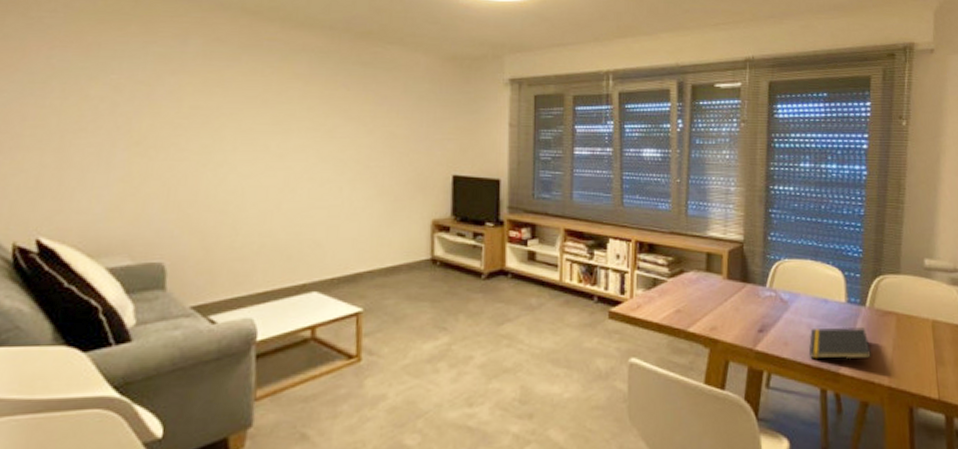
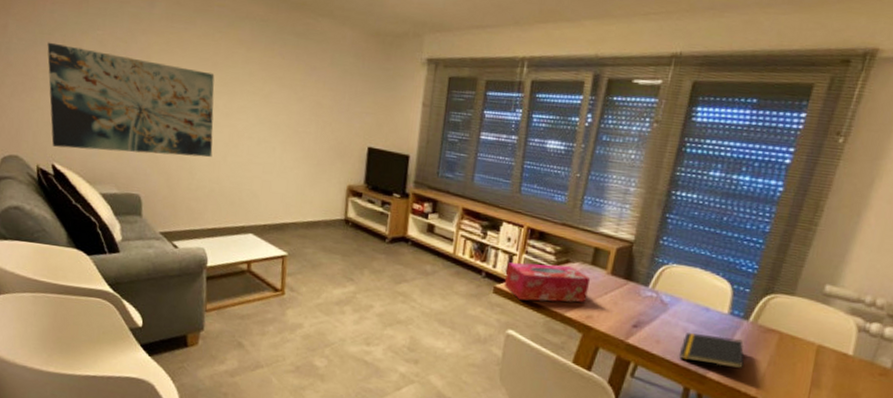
wall art: none [37,92,265,216] -> present [47,42,215,158]
tissue box: none [619,276,708,322] -> present [503,262,591,303]

